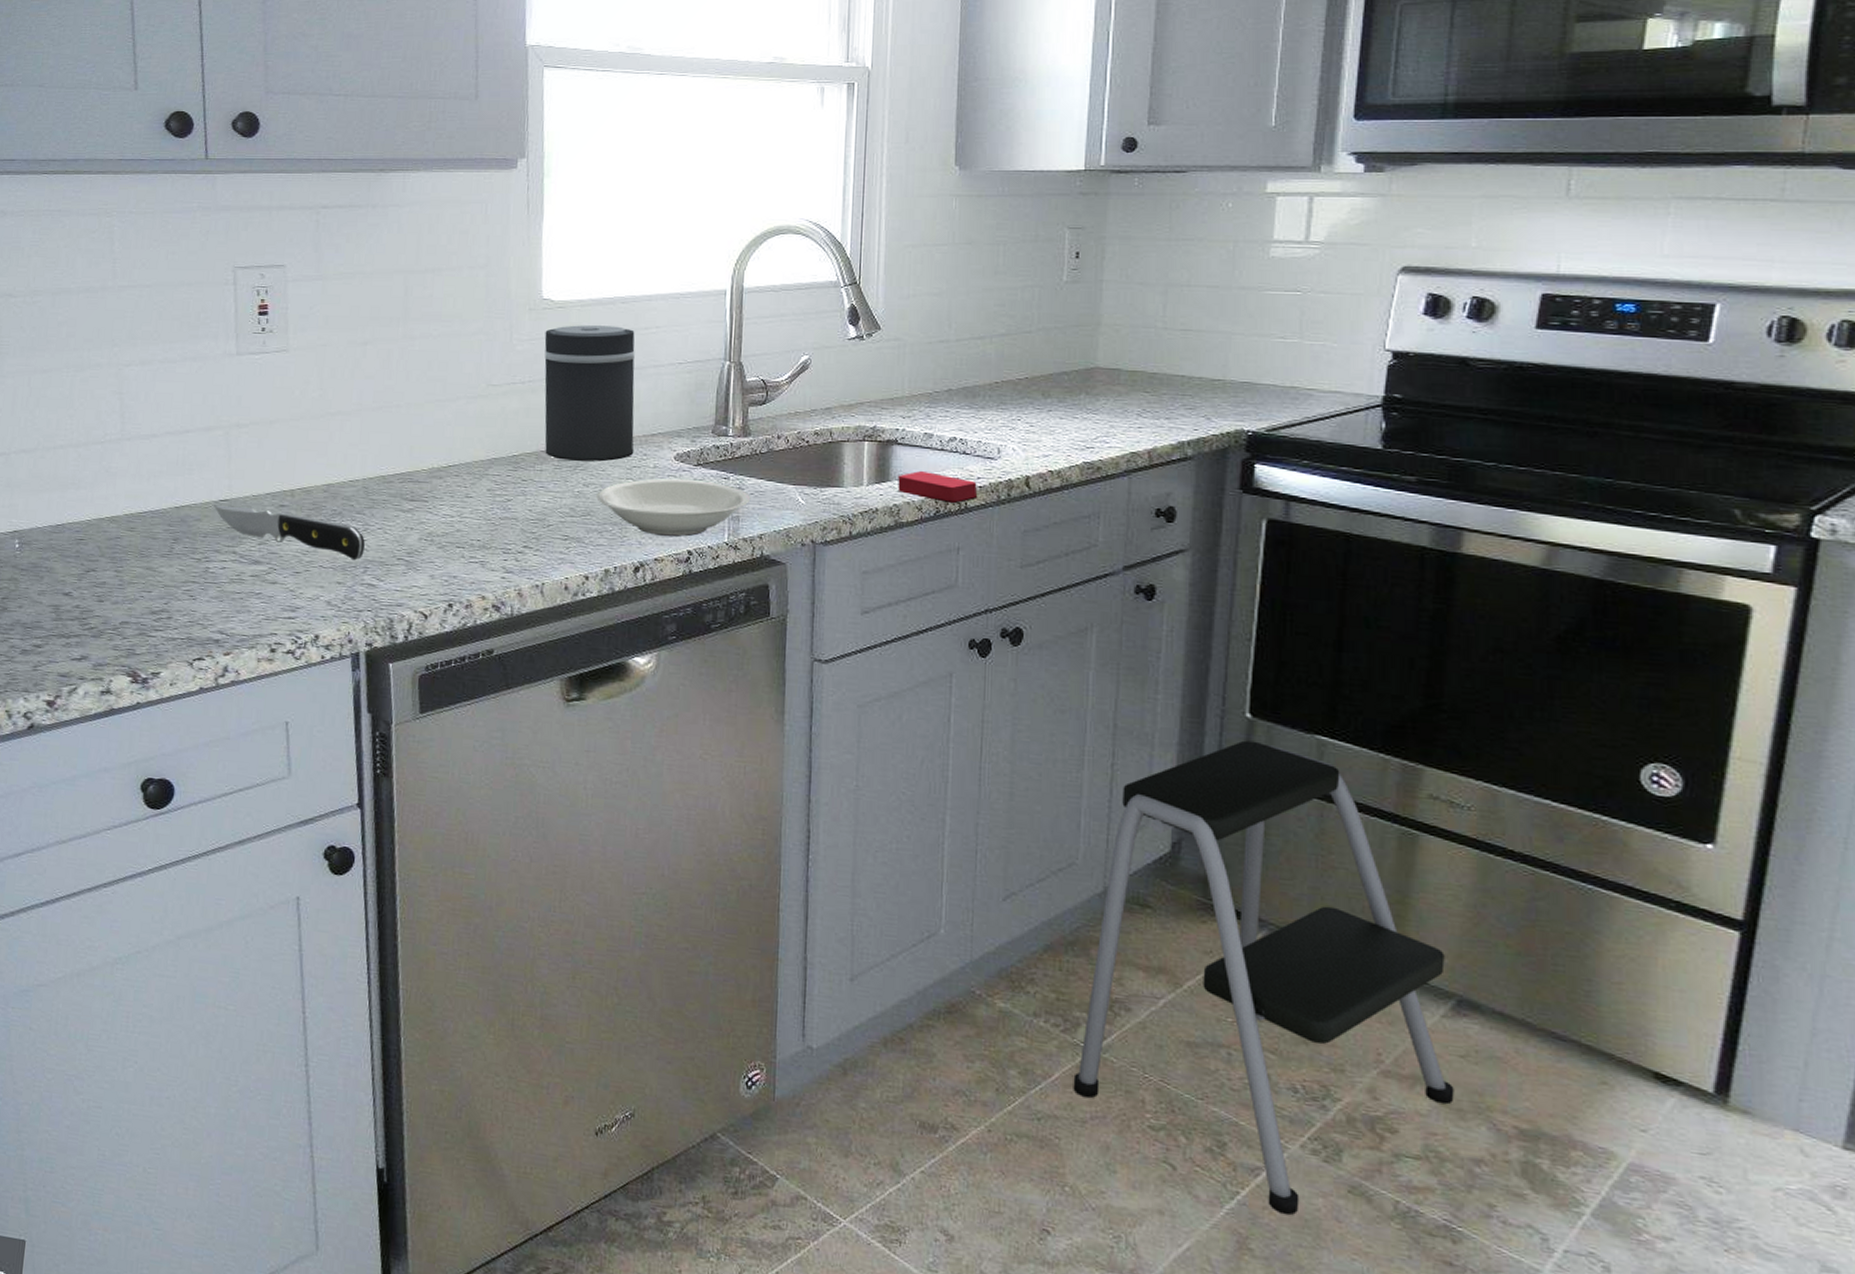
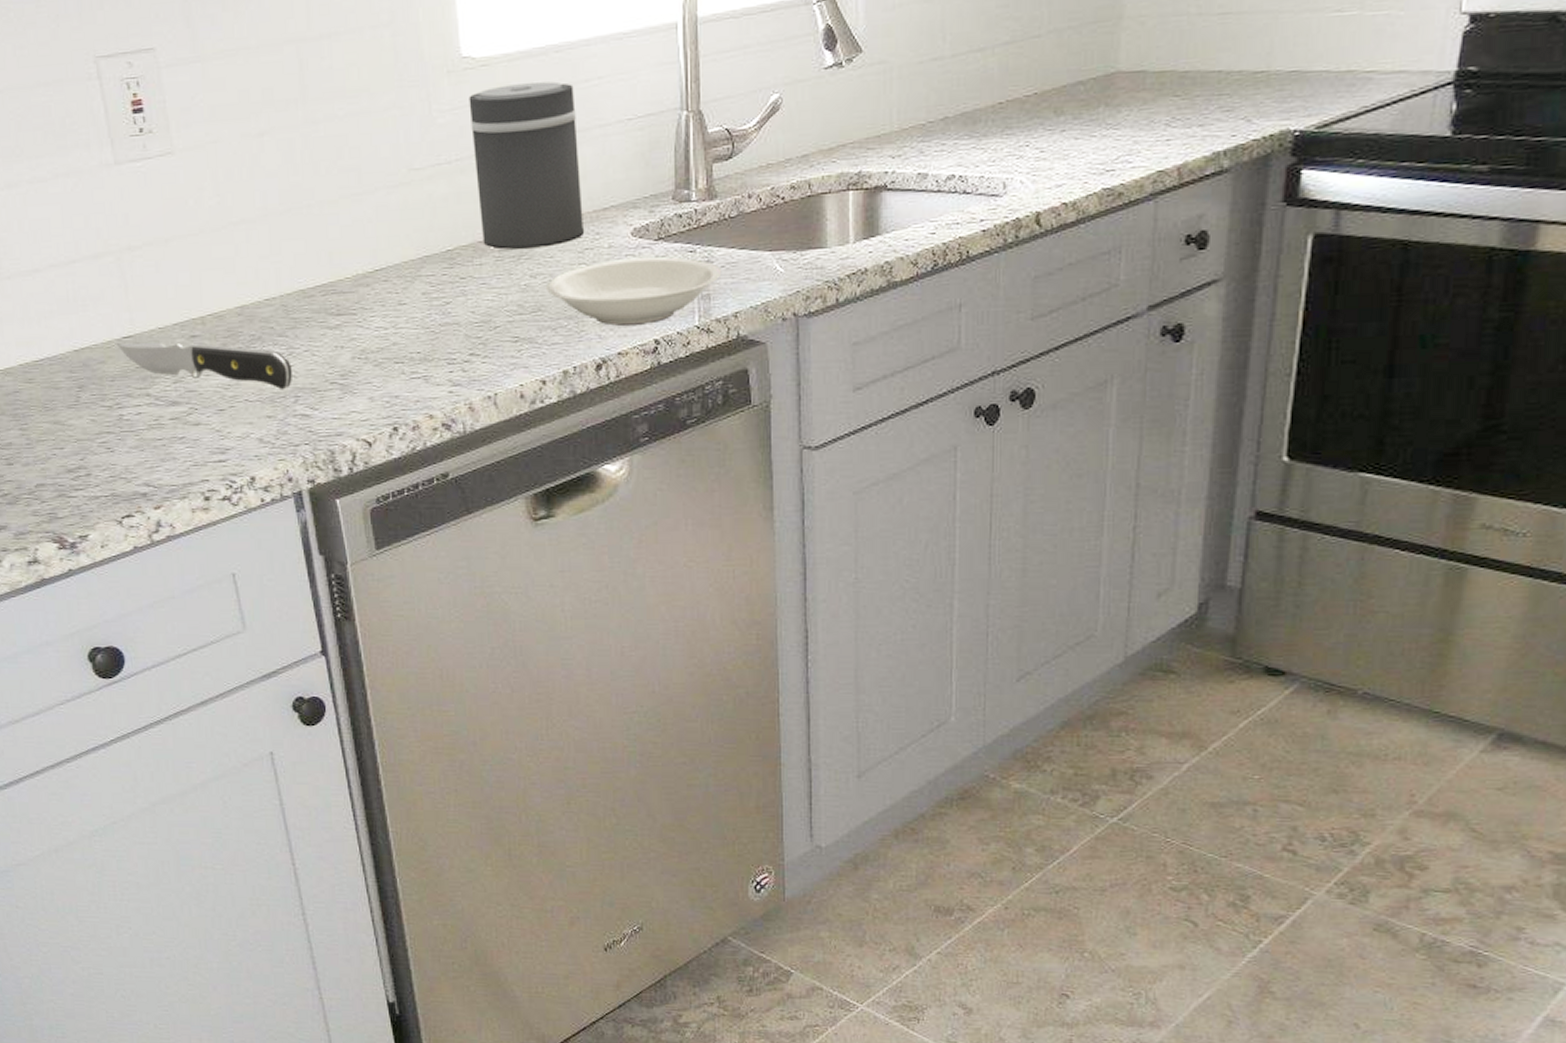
sponge: present [898,470,978,504] -> none [889,218,981,254]
step stool: present [1073,740,1454,1216] -> none [1092,486,1489,958]

